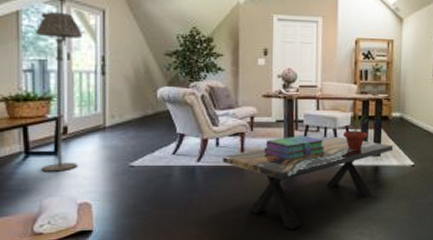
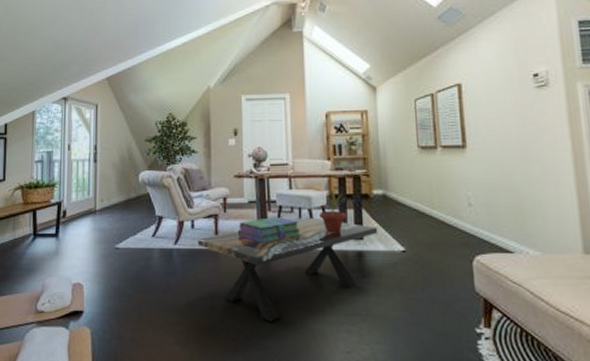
floor lamp: present [36,11,82,172] -> none [45,109,80,253]

